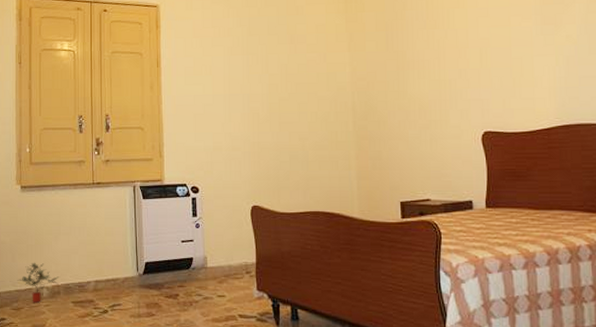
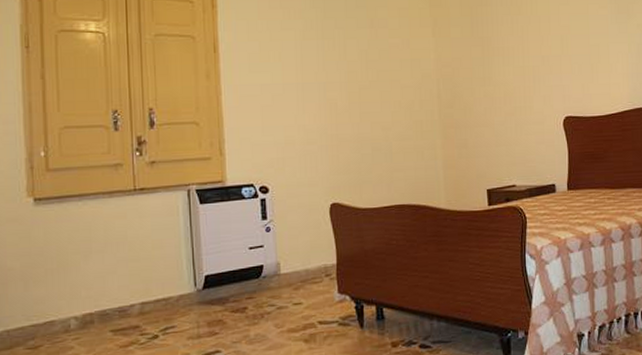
potted plant: present [17,262,60,303] -> none [32,289,93,337]

